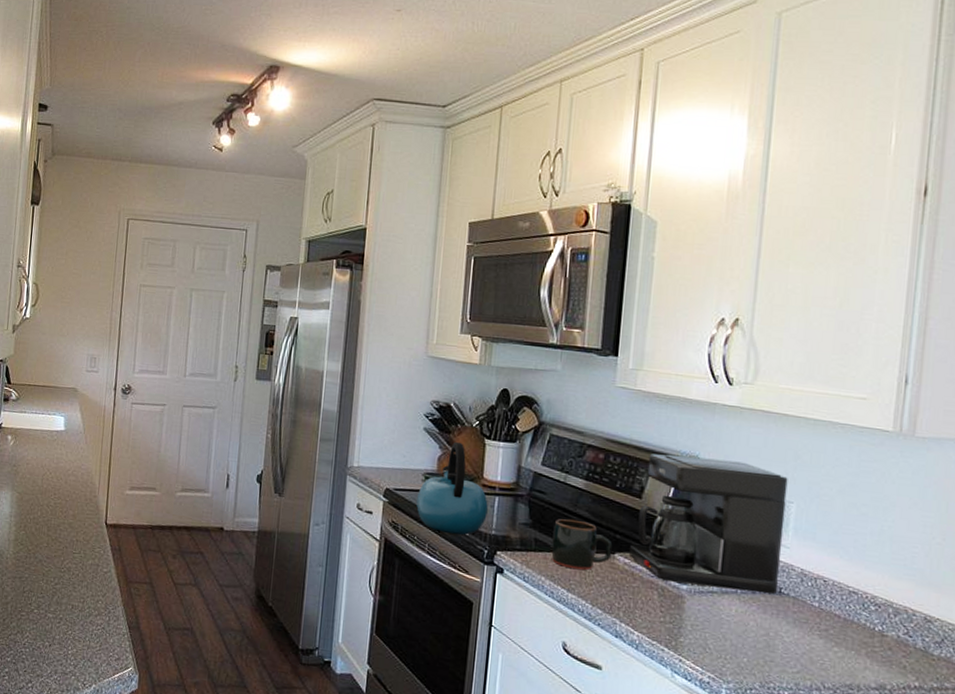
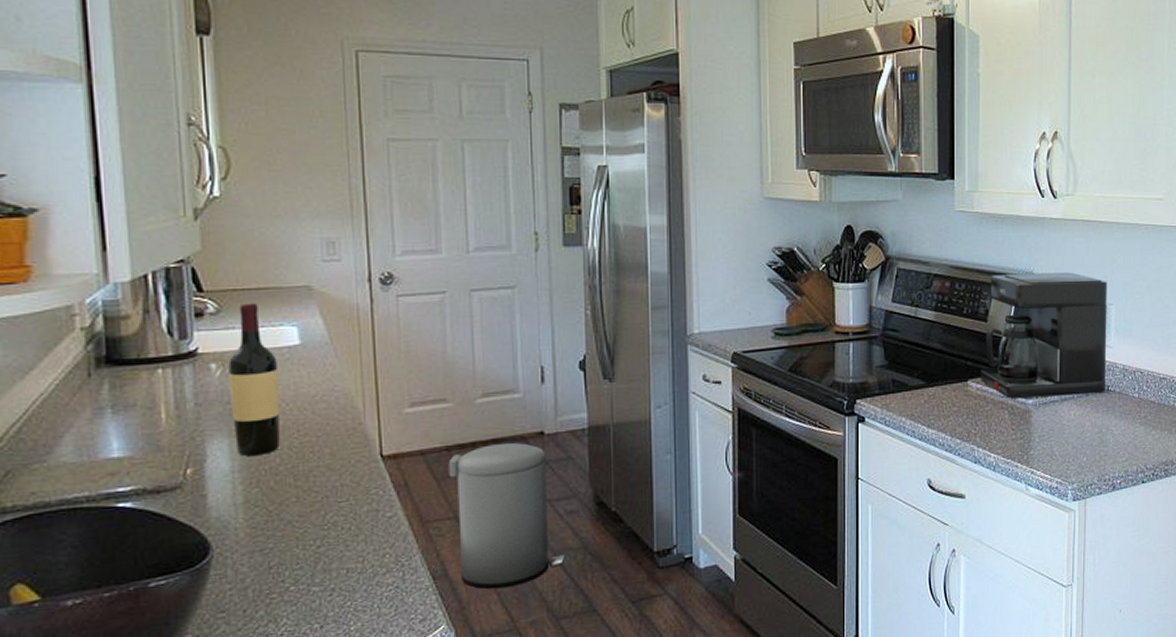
wine bottle: none [15,395,49,508] -> present [228,303,280,456]
pedal bin: none [149,530,228,650] -> present [448,443,566,589]
kettle: present [416,442,488,535] -> none [768,290,843,391]
mug: present [551,519,613,571] -> none [909,353,965,404]

